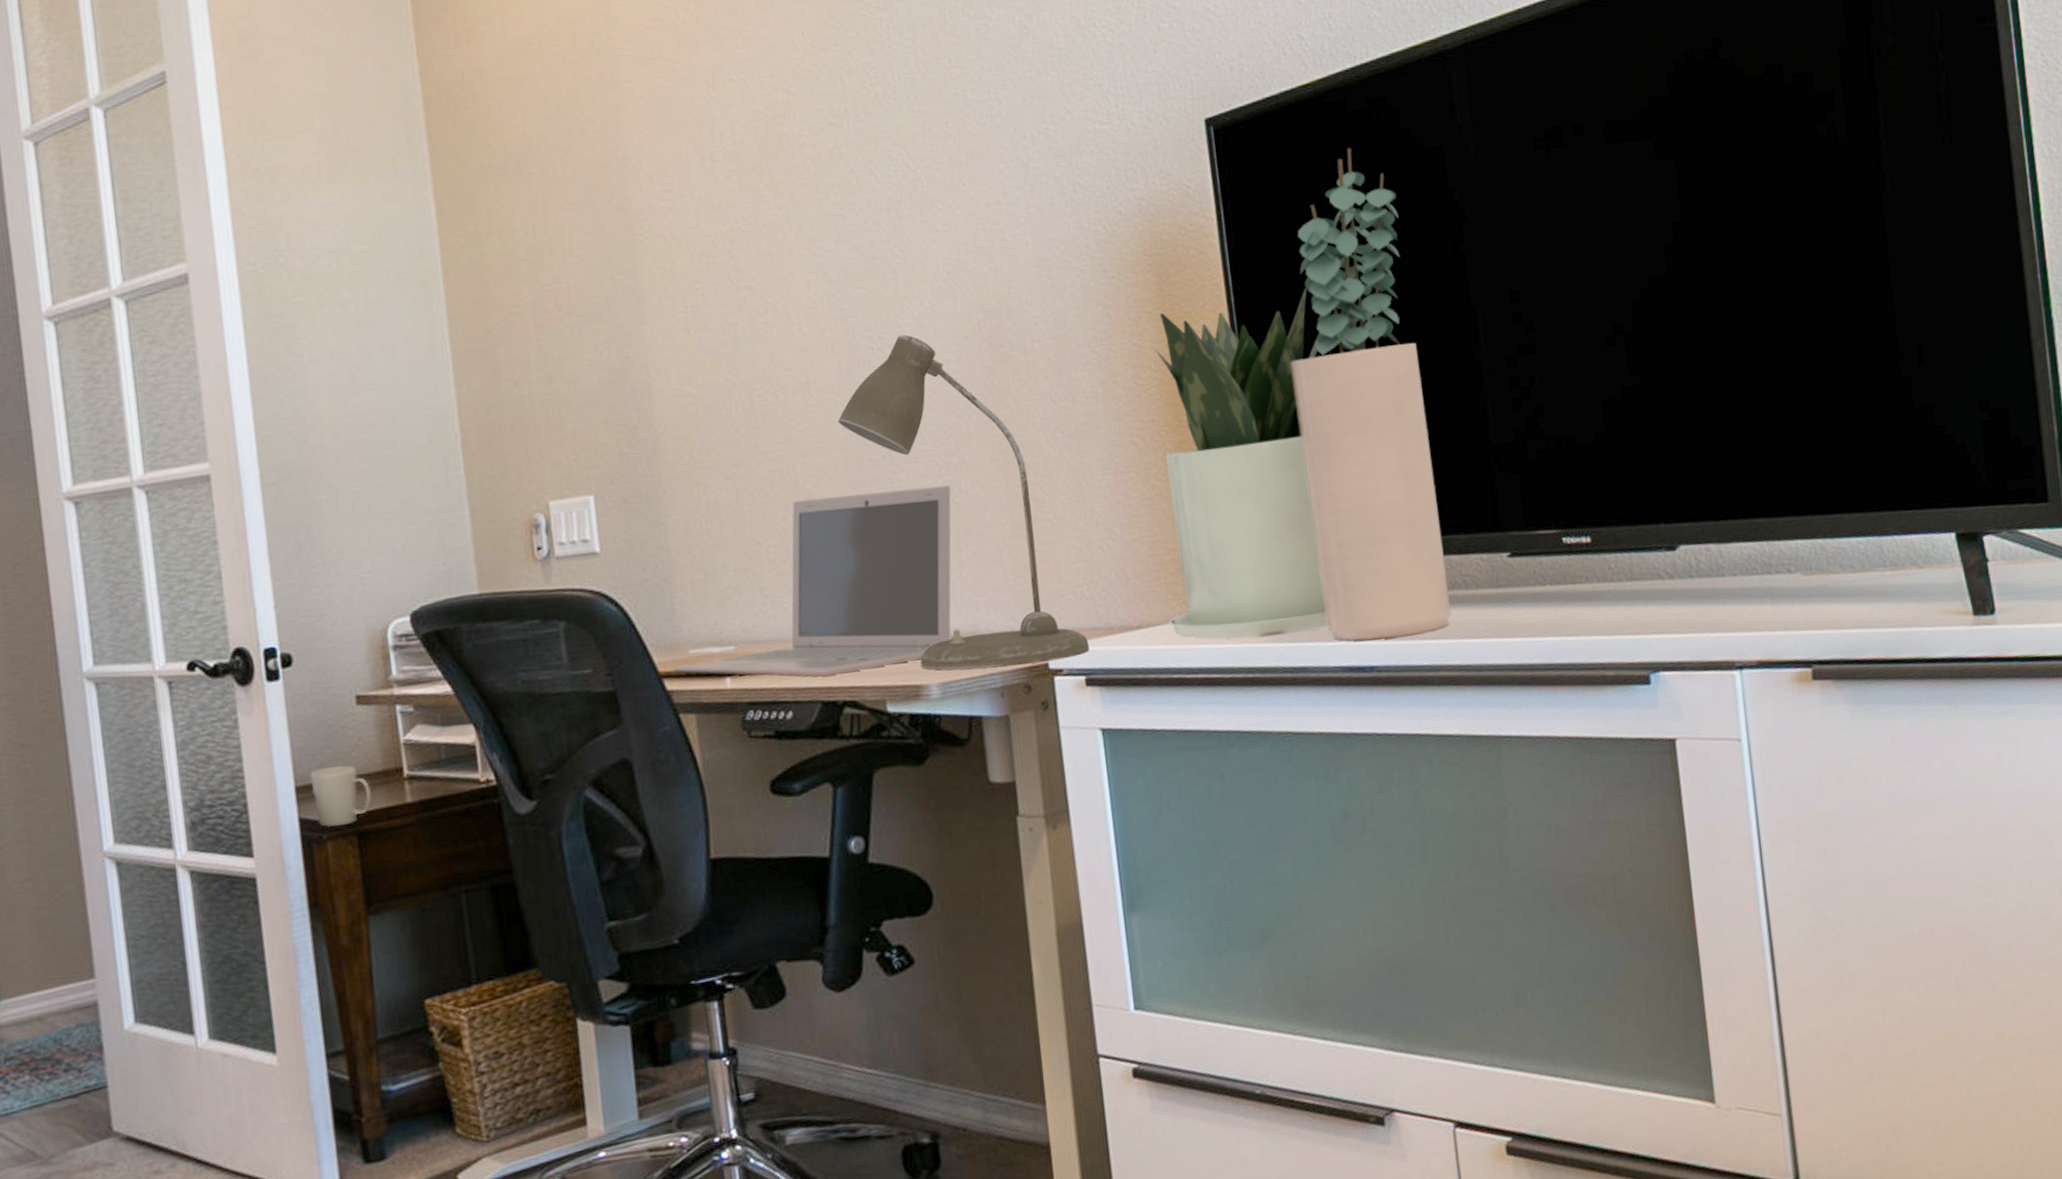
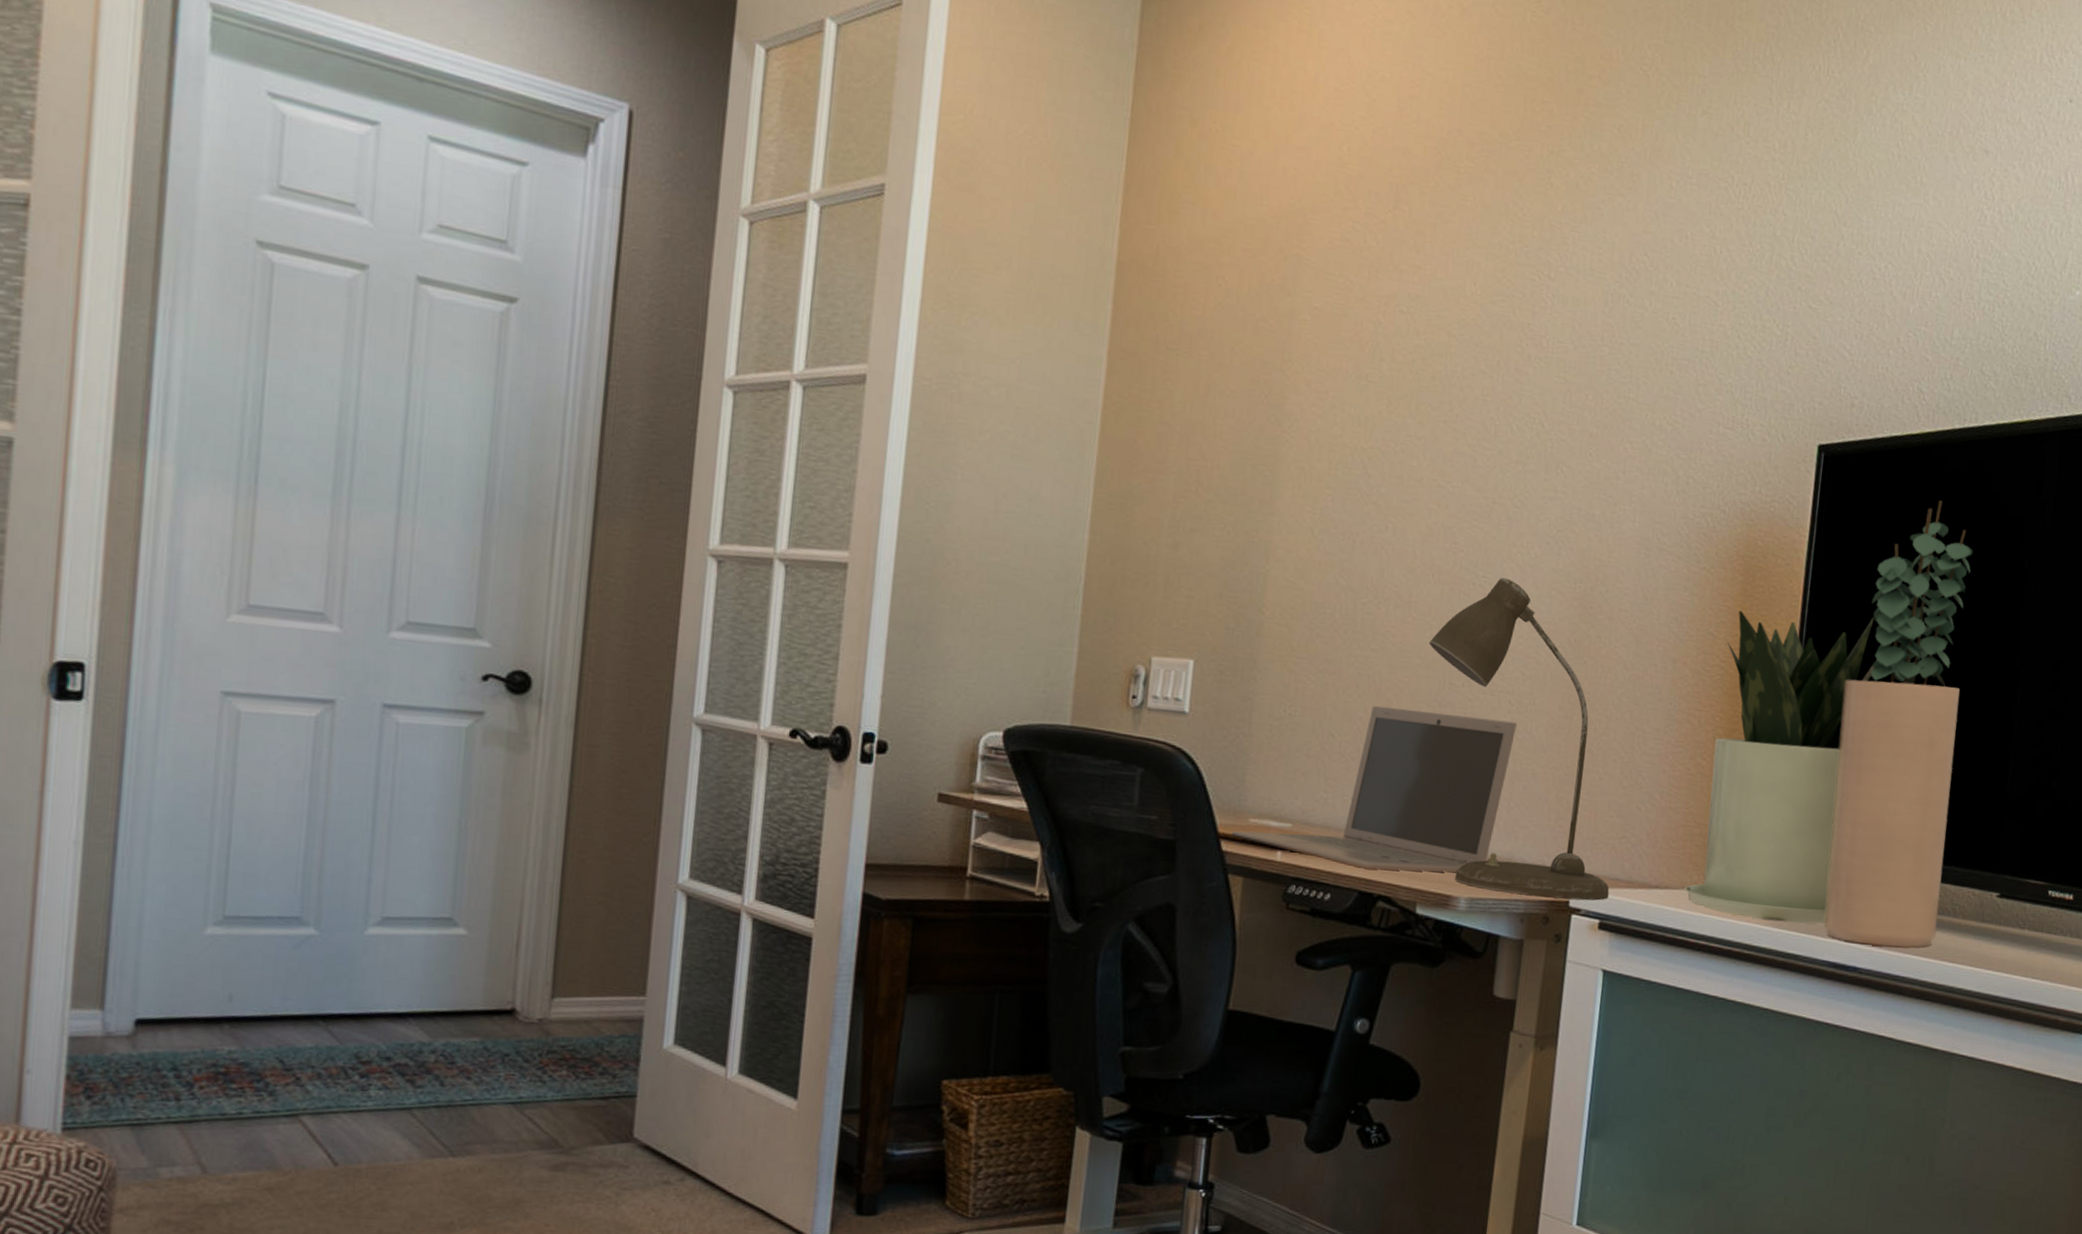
mug: present [310,765,372,828] -> none [879,852,934,908]

